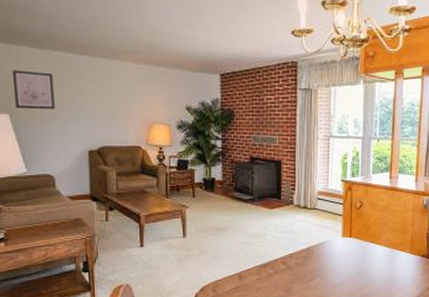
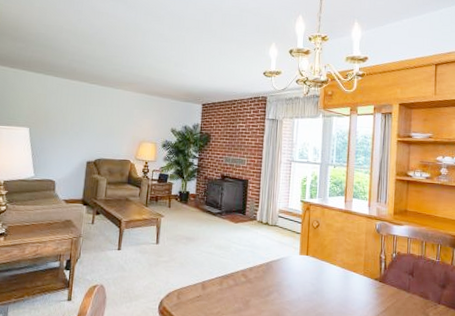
wall art: present [12,70,55,110] -> none [35,93,69,126]

